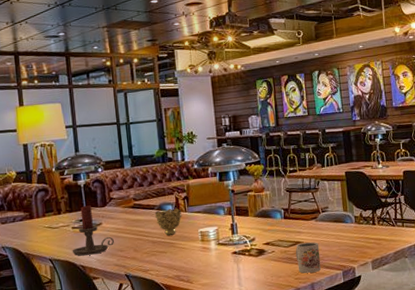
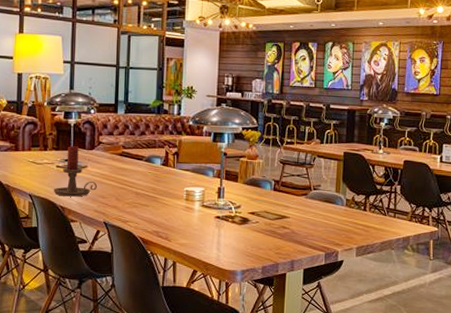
decorative bowl: present [154,208,182,236] -> none [142,162,170,189]
mug: present [295,242,321,273] -> none [279,218,305,250]

